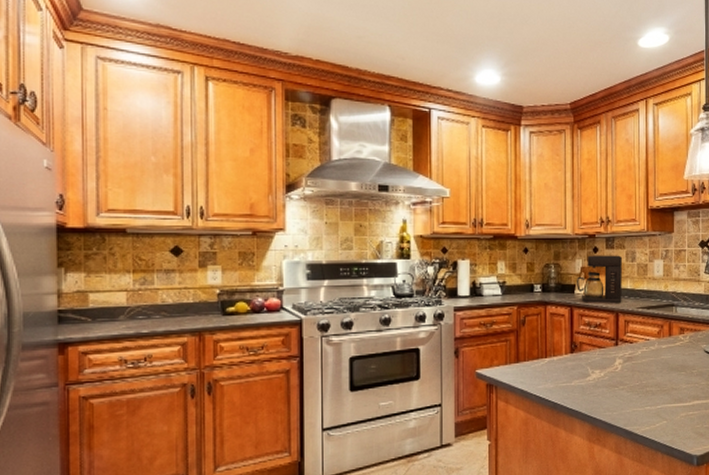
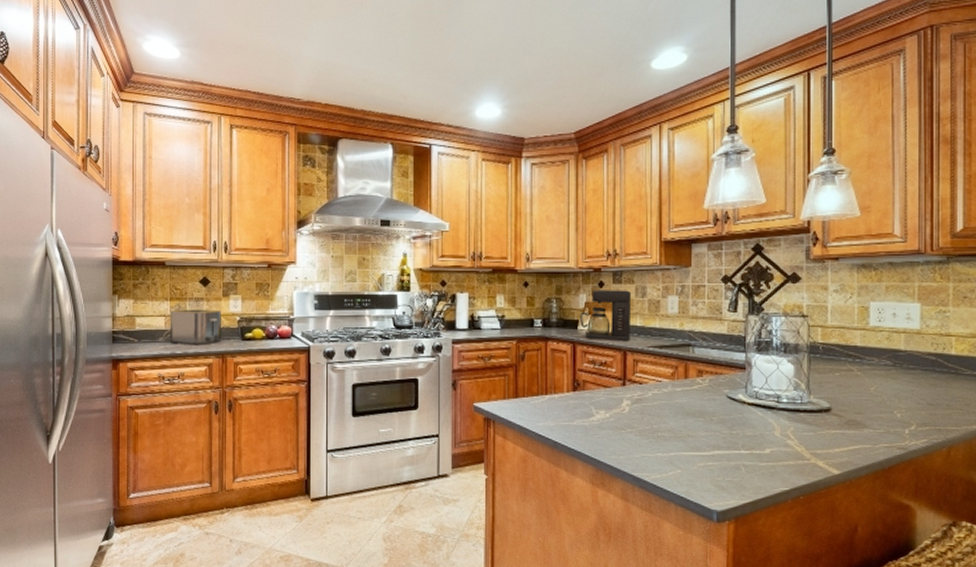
toaster: none [133,282,197,323] -> present [169,309,221,346]

